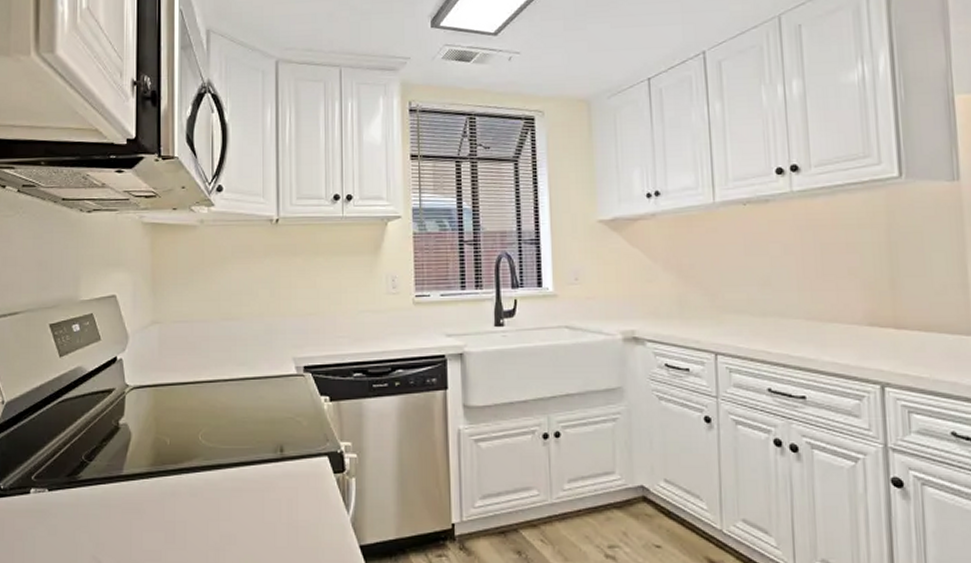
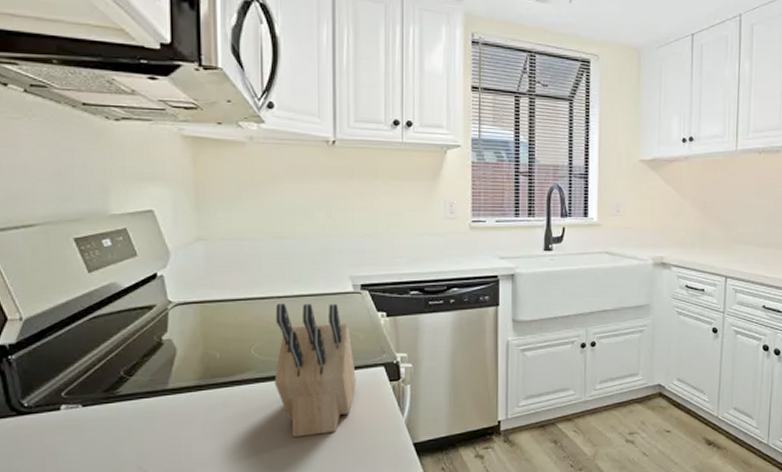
knife block: none [220,387,300,532] -> present [274,303,356,437]

